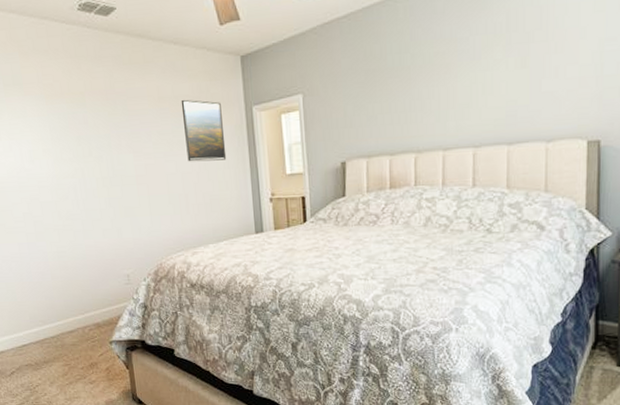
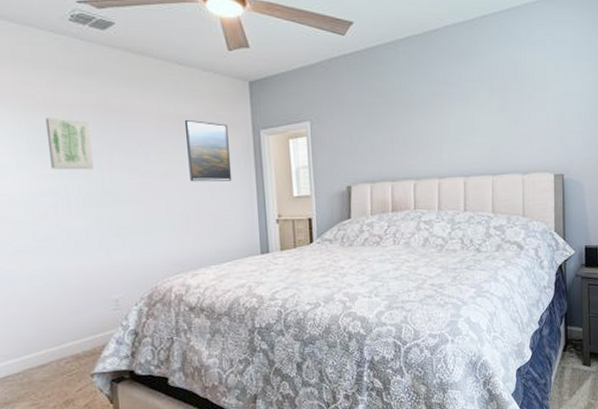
wall art: none [62,105,105,154] -> present [45,118,94,170]

